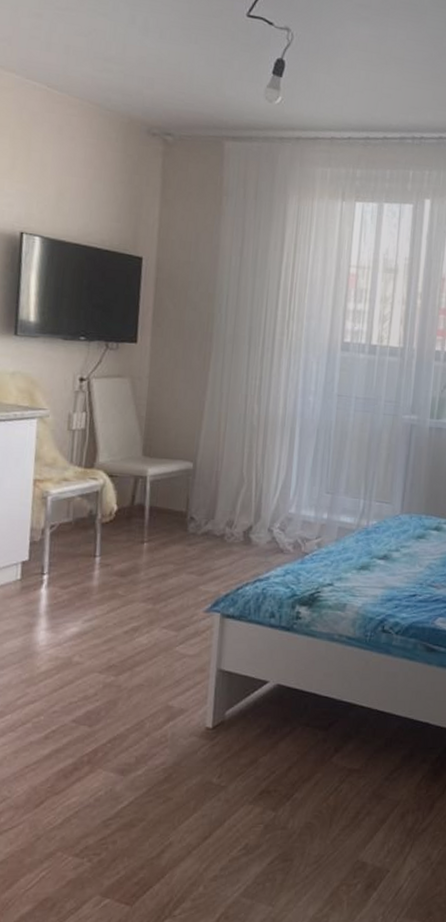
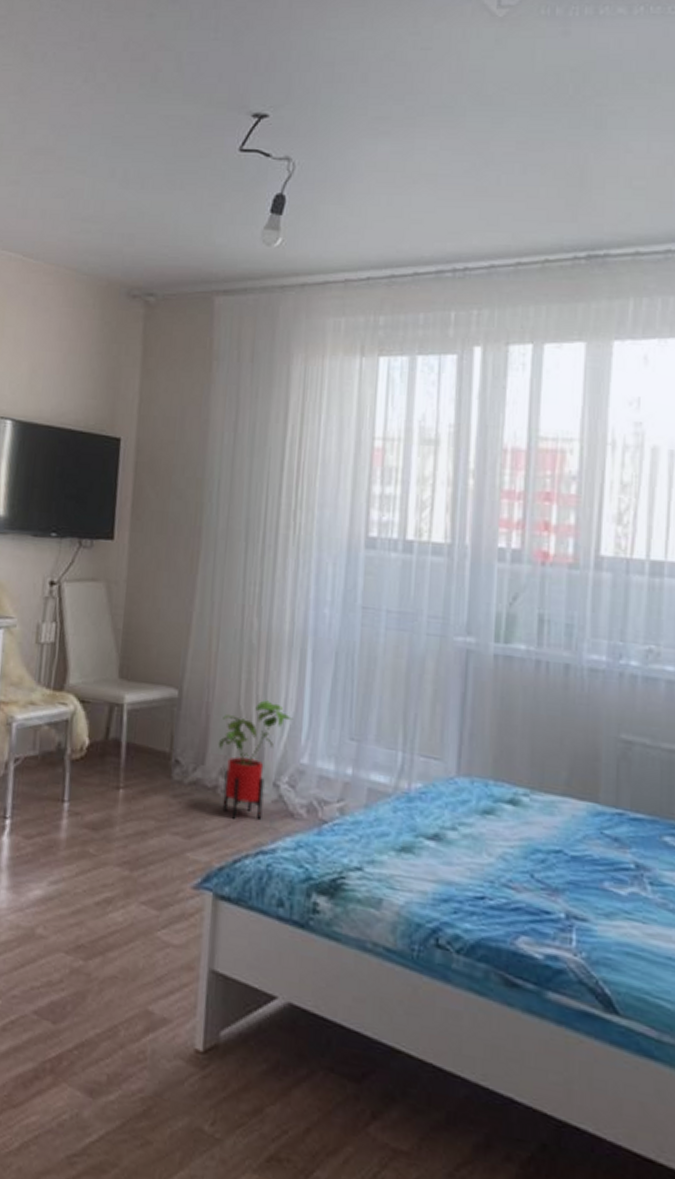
house plant: none [225,467,284,558] -> present [218,700,293,819]

